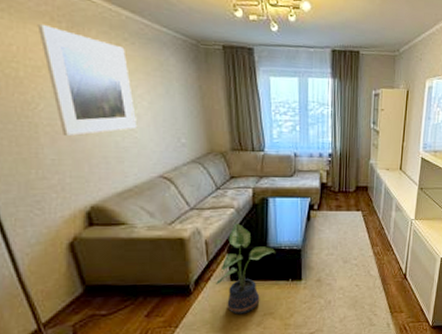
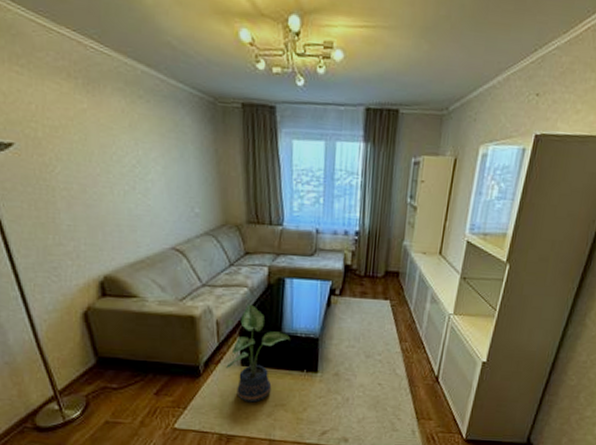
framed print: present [37,23,138,137] -> none [55,80,151,202]

